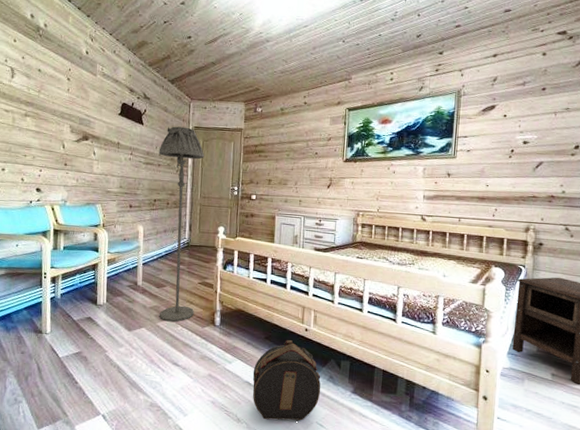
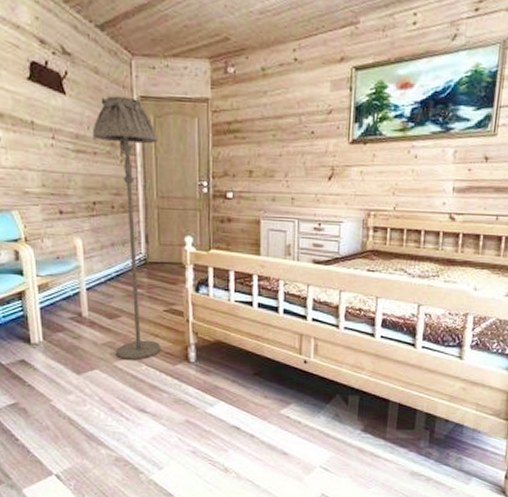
hat box: present [252,340,321,422] -> none [240,375,325,468]

